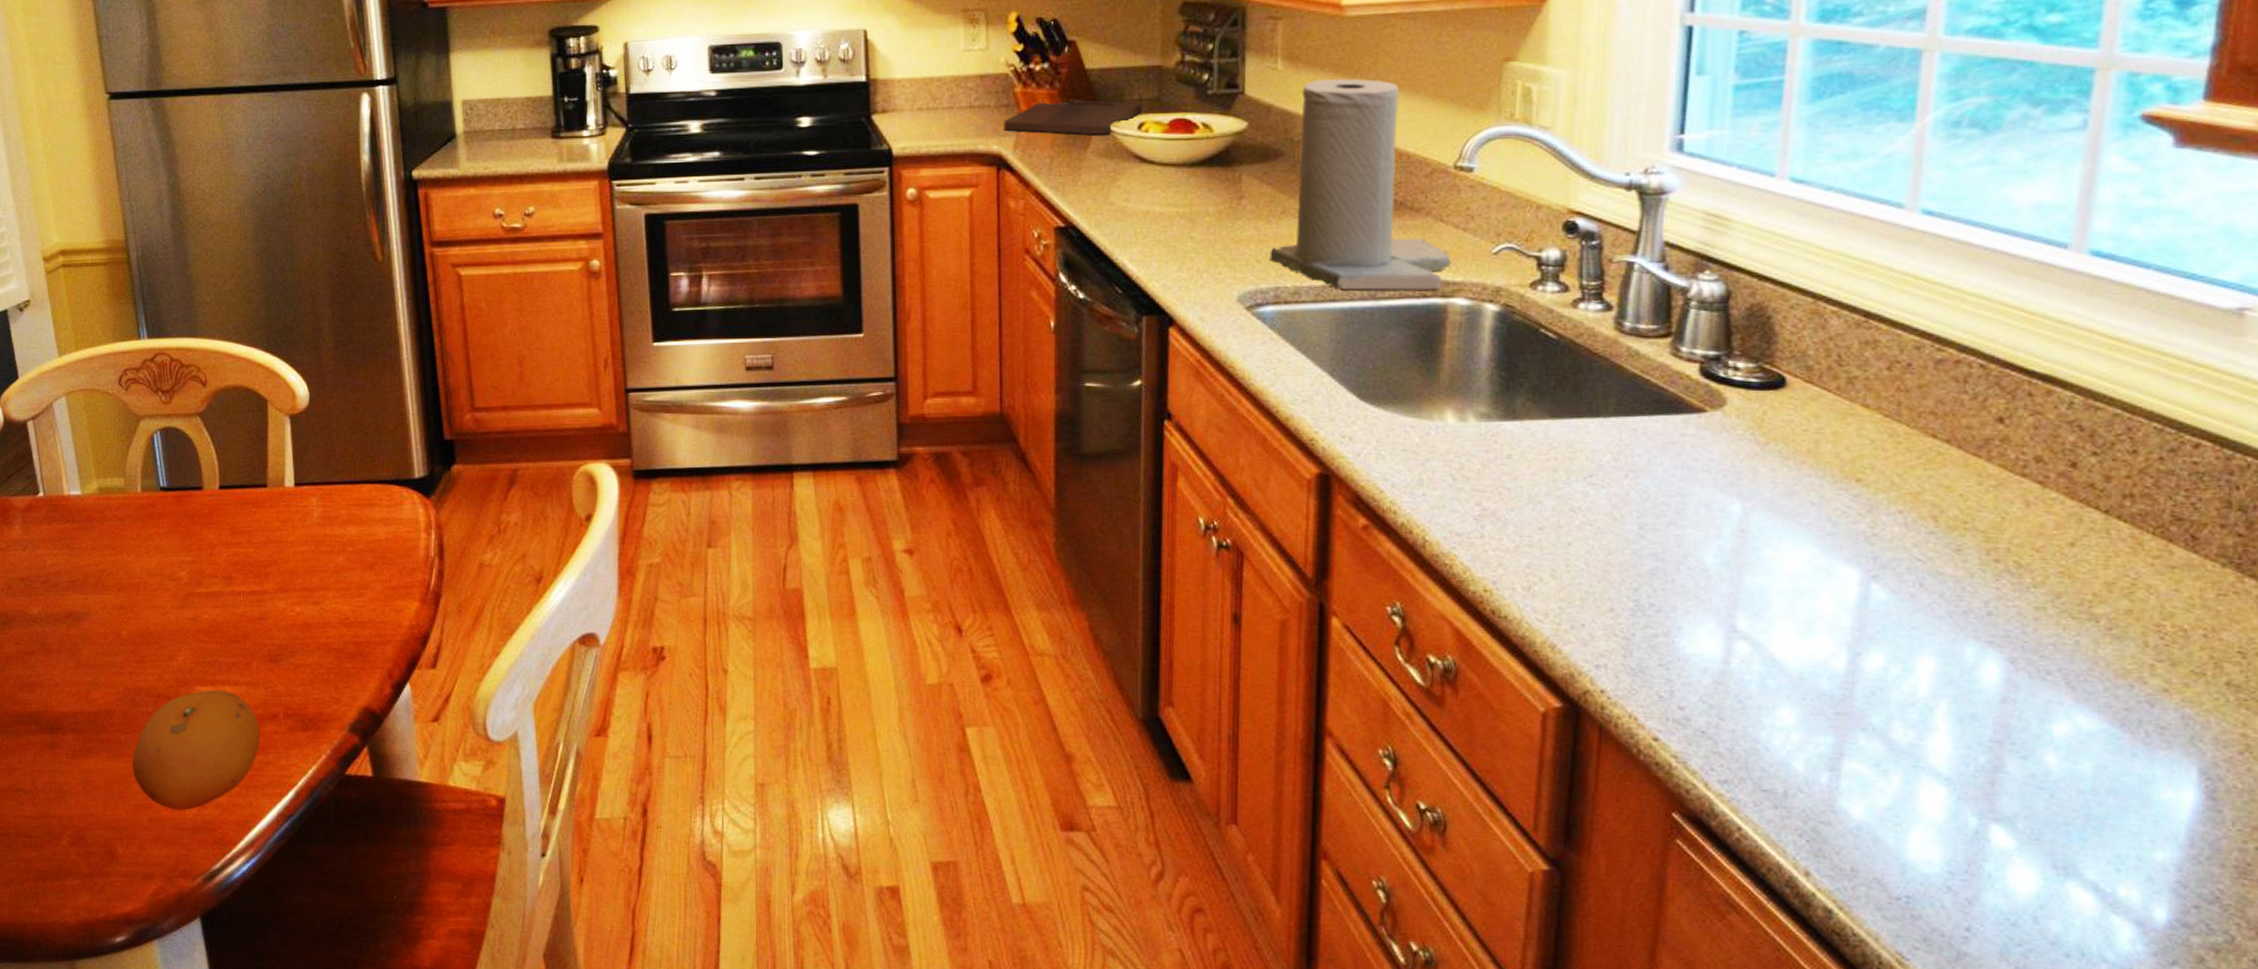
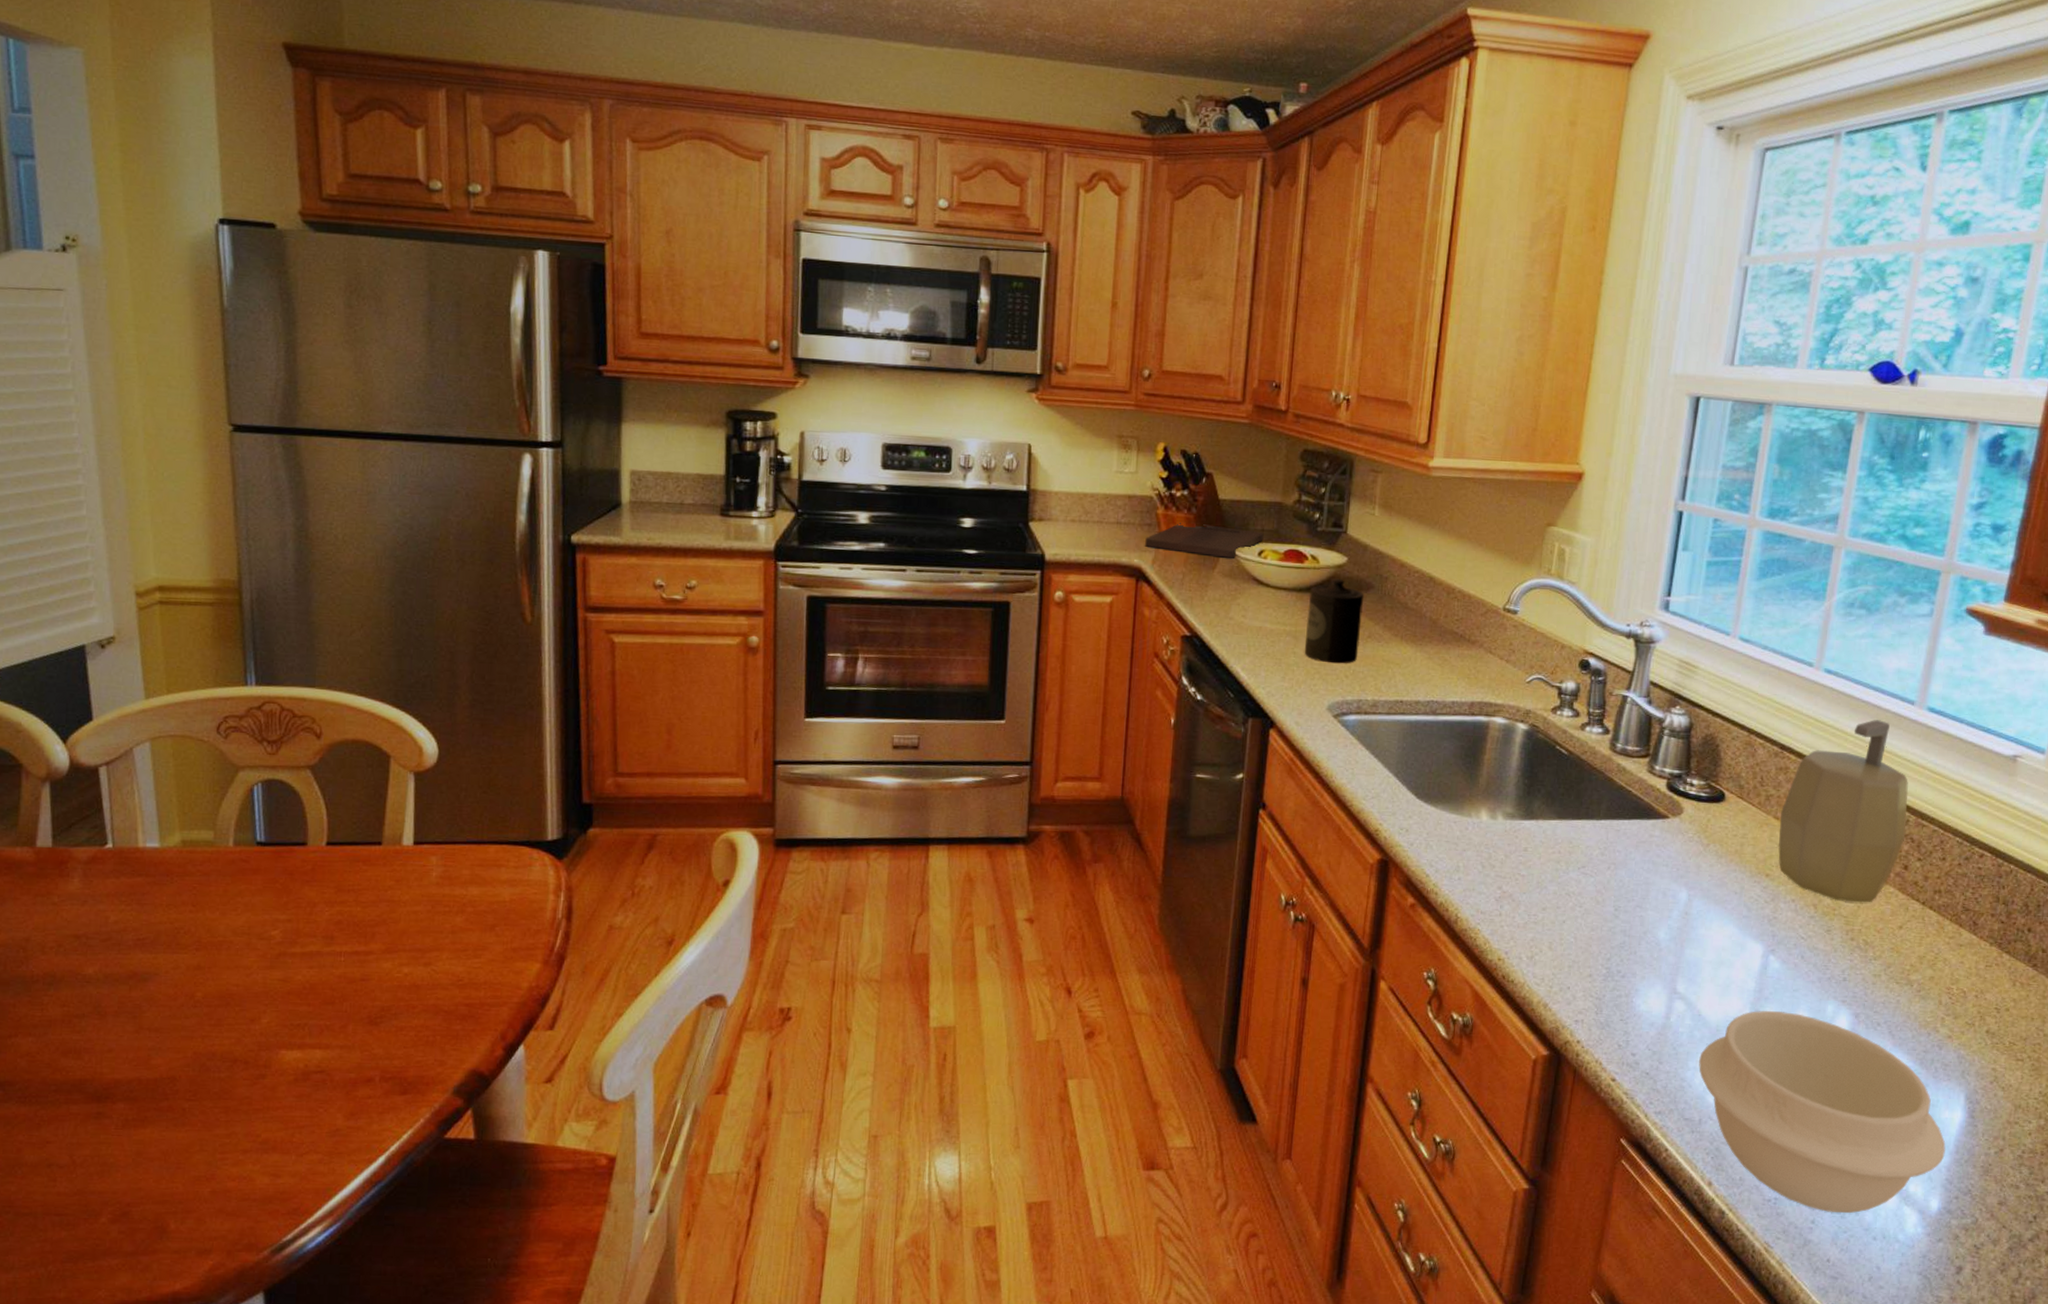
fruit: present [132,689,261,811] -> none [196,1053,352,1181]
canister: none [1202,147,1273,246] -> present [1304,578,1365,663]
paper towel: present [1270,78,1452,290] -> none [1356,527,1495,710]
bowl: none [1777,653,2172,921] -> present [1699,1010,1946,1214]
soap dispenser: none [1872,272,2070,513] -> present [1778,720,1909,903]

